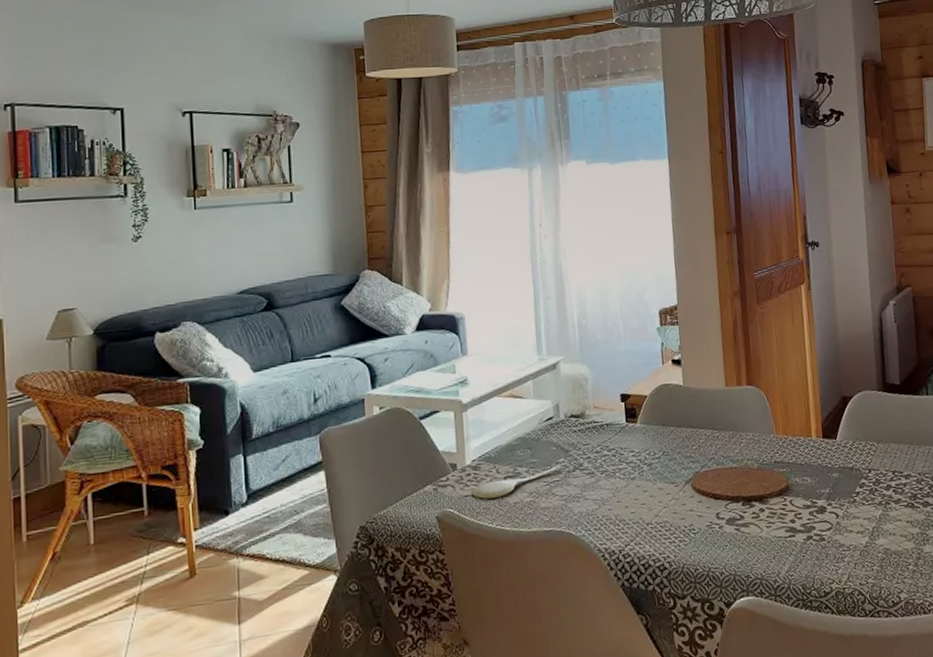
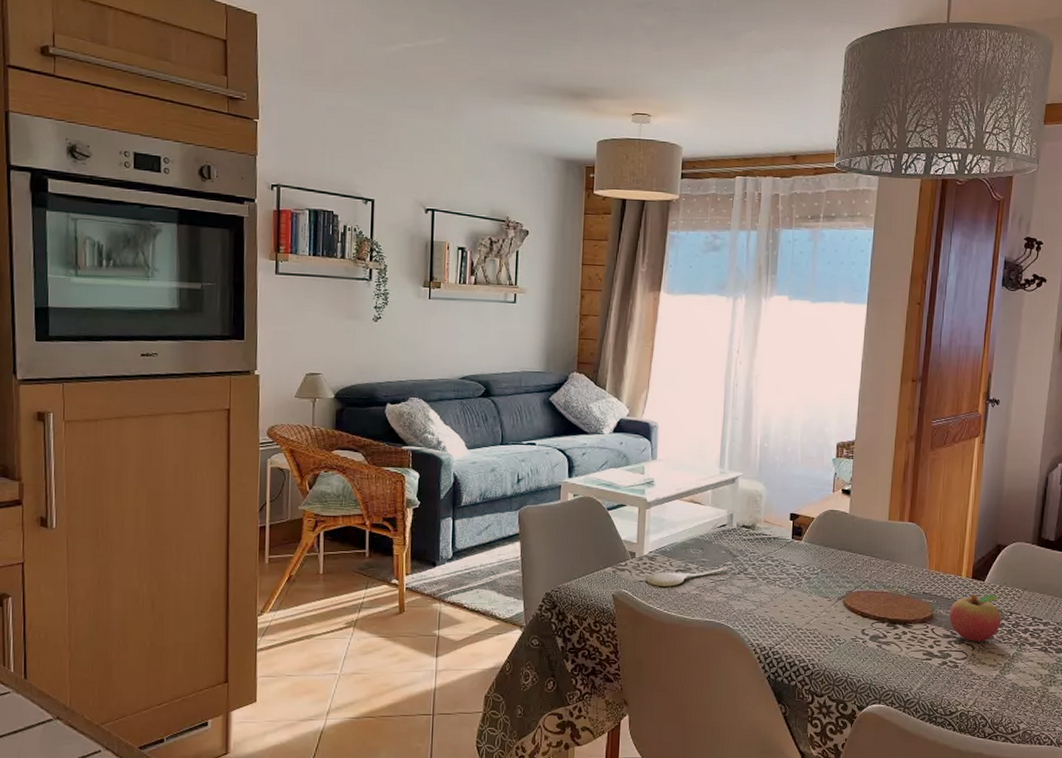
fruit: none [805,452,861,509] -> present [949,594,1001,642]

